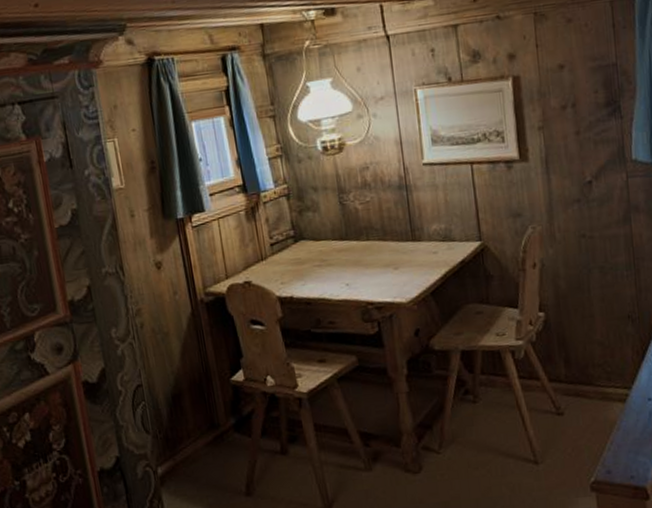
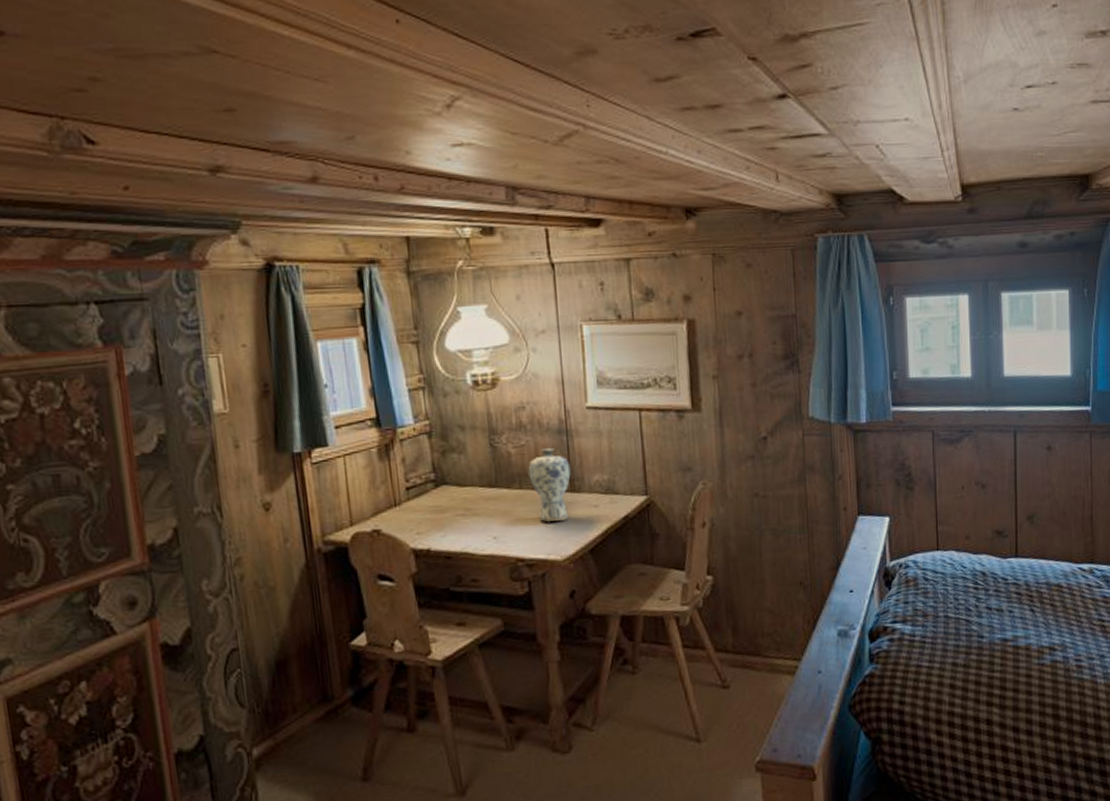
vase: none [373,203,412,269] -> present [528,448,571,522]

